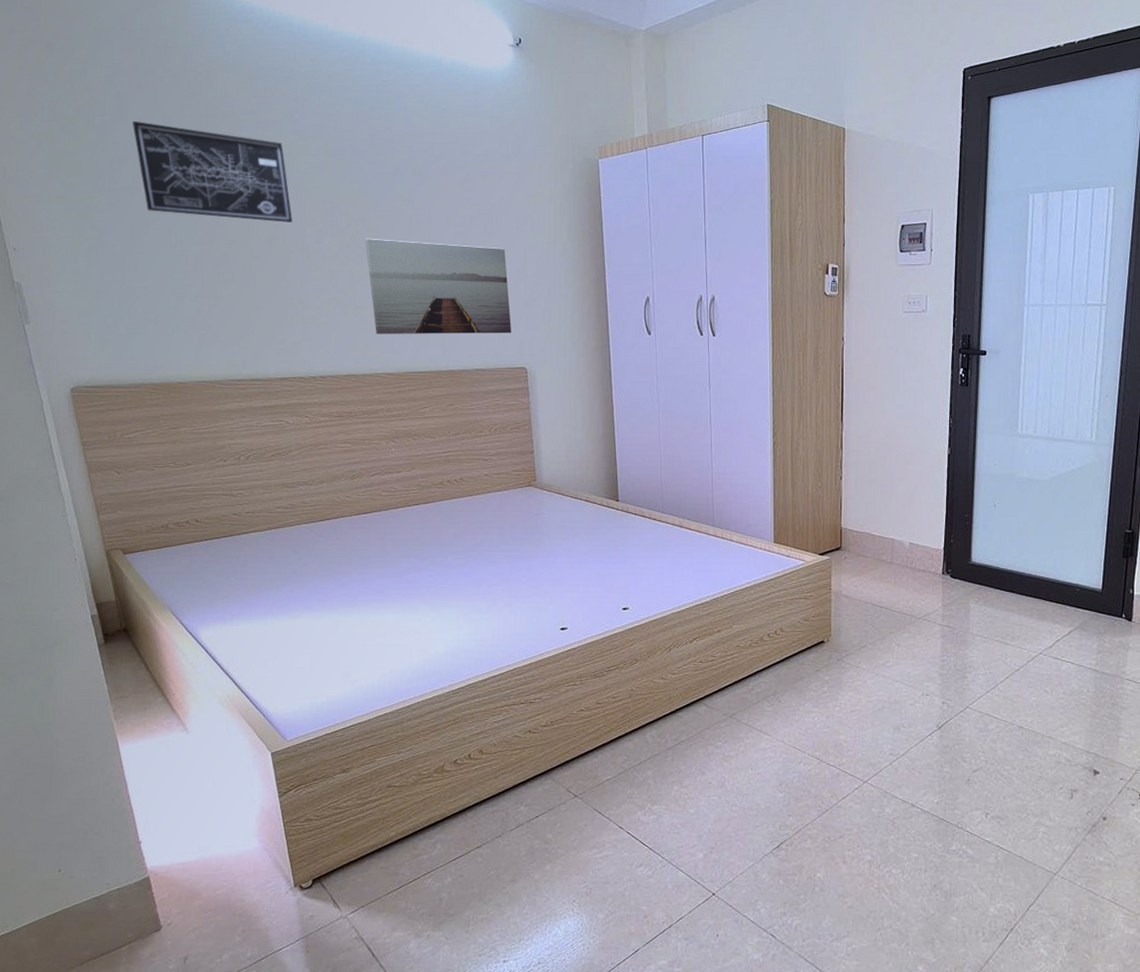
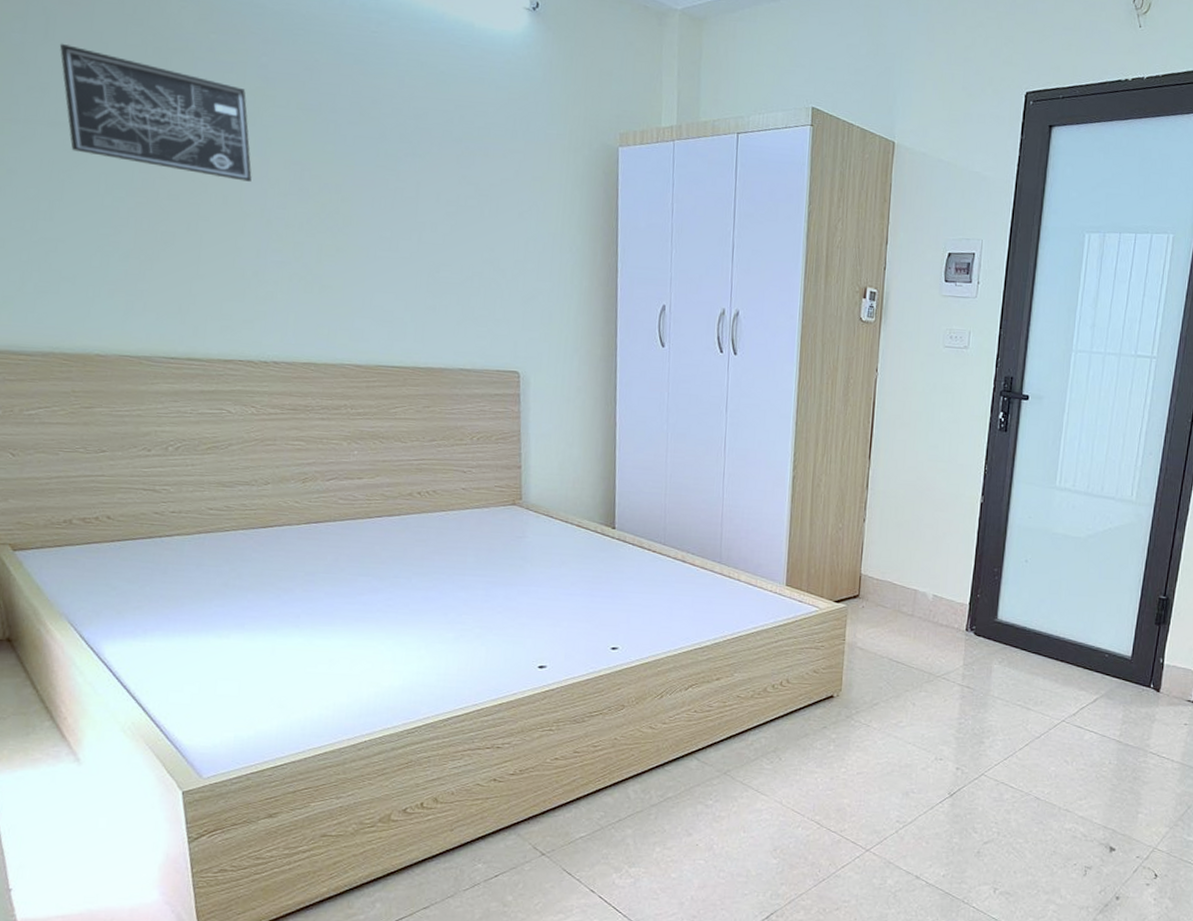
wall art: present [365,238,511,334] -> none [338,208,505,332]

